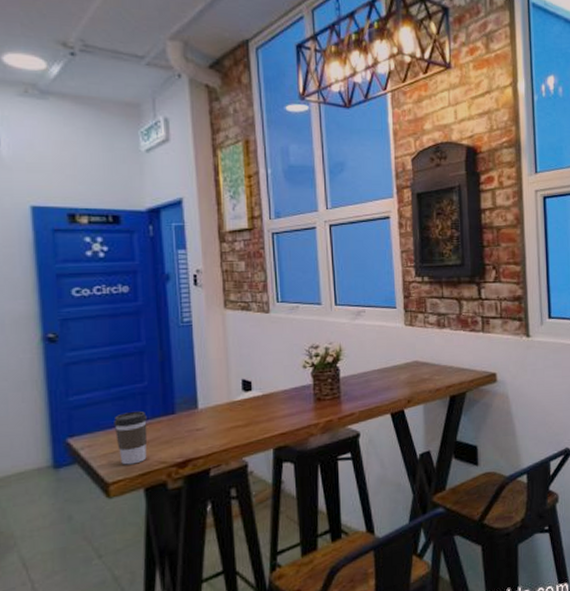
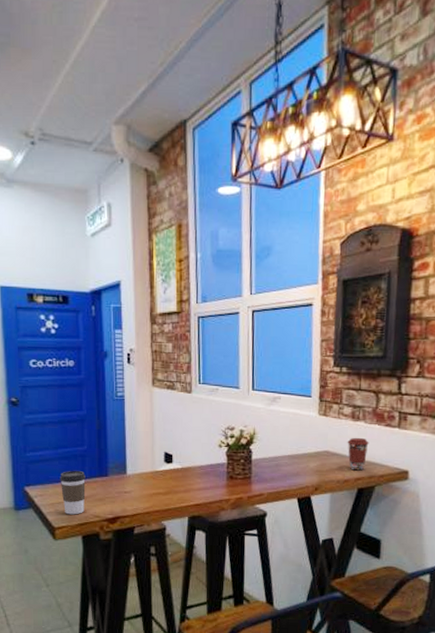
coffee cup: none [435,344,456,378] -> present [347,437,369,471]

